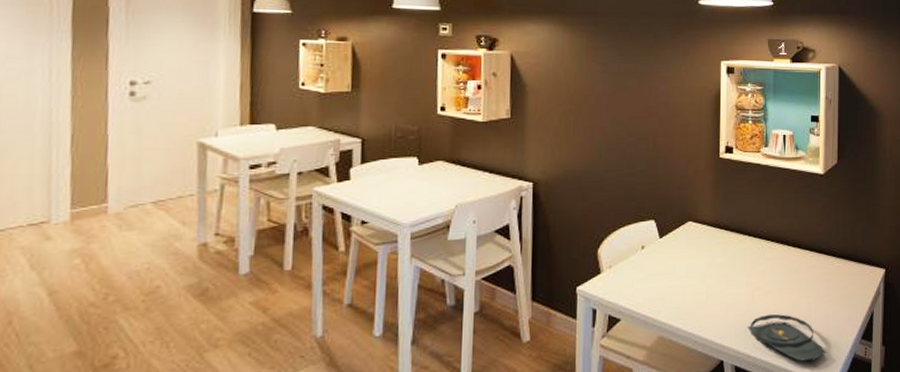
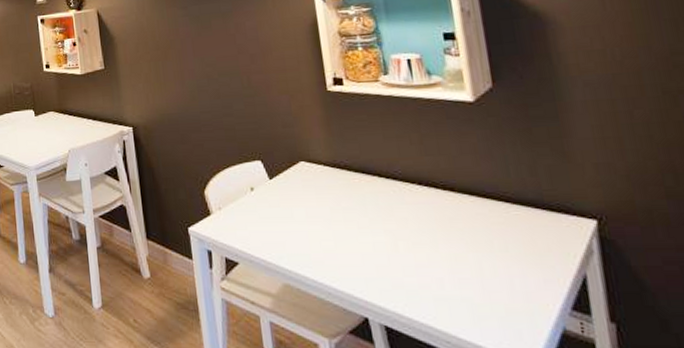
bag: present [747,314,826,361] -> none [394,270,516,330]

